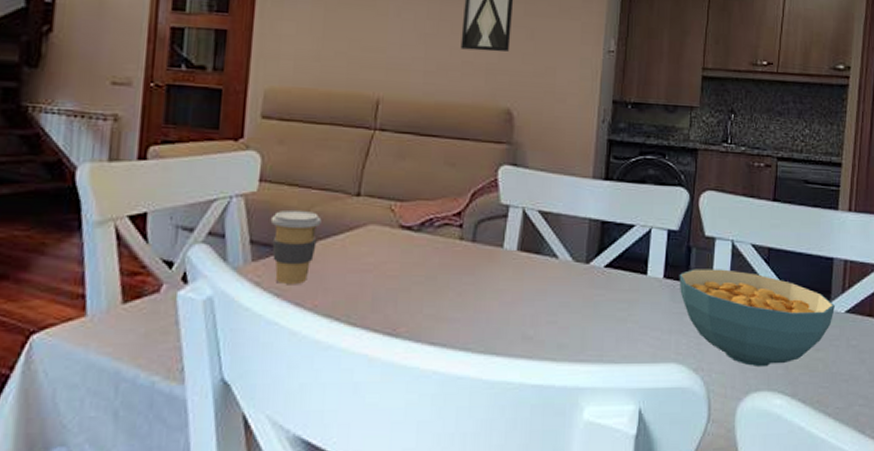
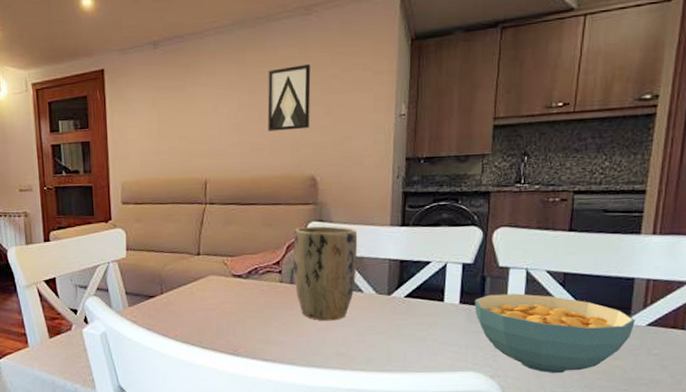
coffee cup: present [270,209,322,284] -> none [137,268,174,321]
plant pot: none [477,171,556,293] -> present [293,226,358,321]

